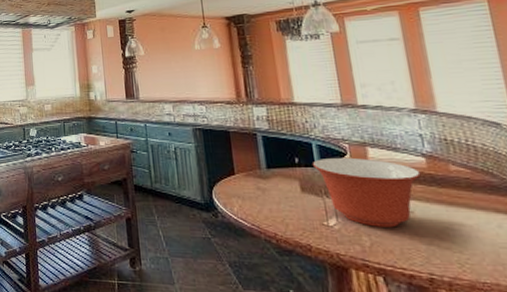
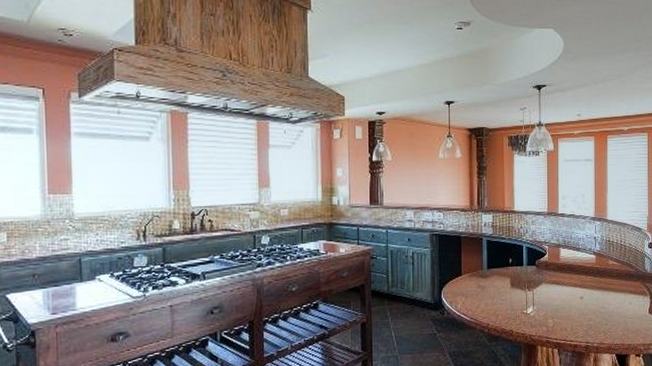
mixing bowl: present [312,157,421,228] -> none [521,257,591,311]

